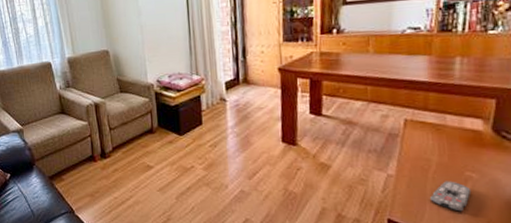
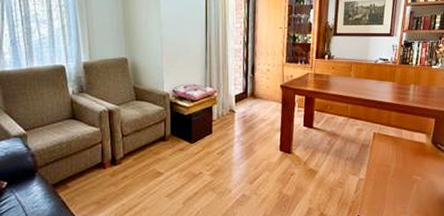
remote control: present [430,181,472,212] -> none [389,183,417,208]

